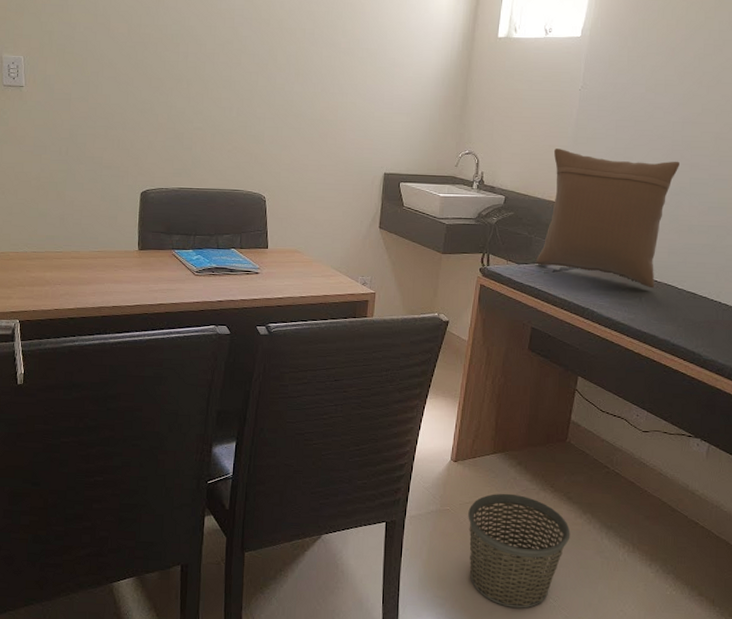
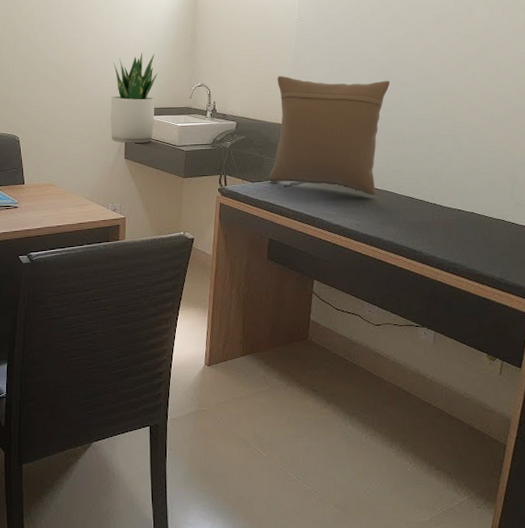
planter: none [366,113,423,213] -> present [110,53,158,144]
basket: present [468,493,571,608] -> none [224,391,318,495]

